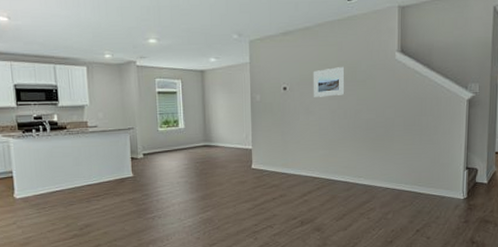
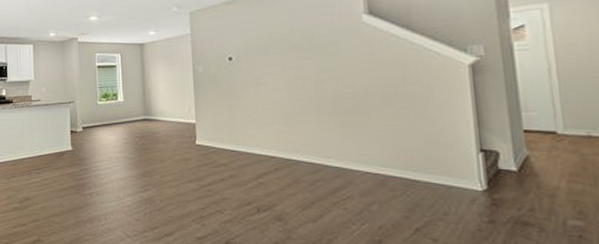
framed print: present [314,67,345,97] -> none [263,33,302,67]

